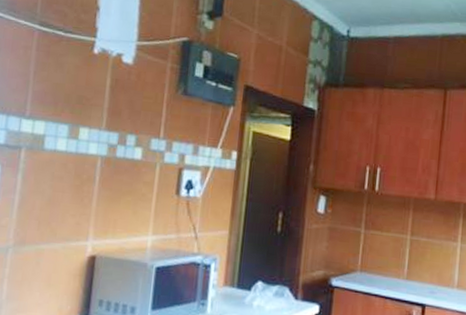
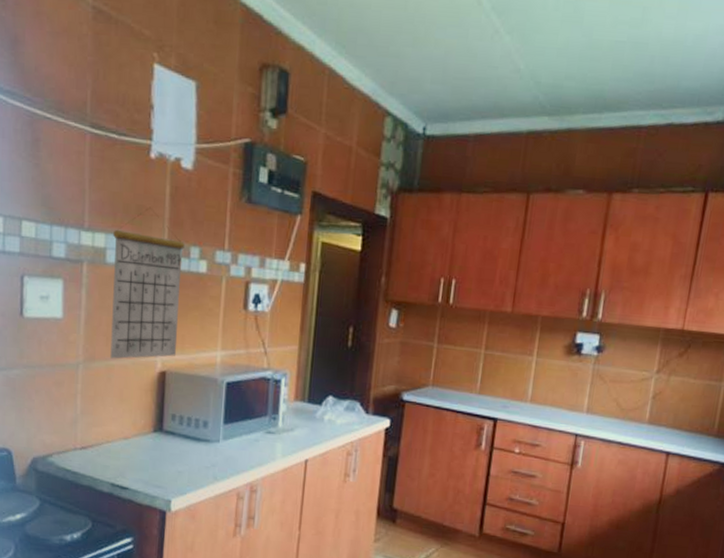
calendar: none [41,97,122,243] -> present [110,207,185,359]

